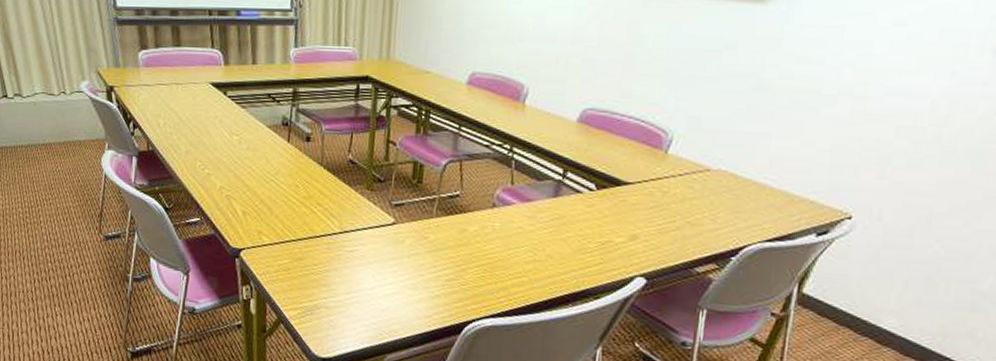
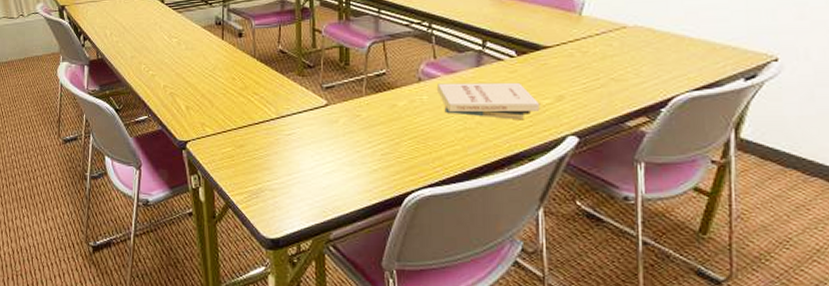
books: none [509,211,613,257] -> present [436,82,540,120]

